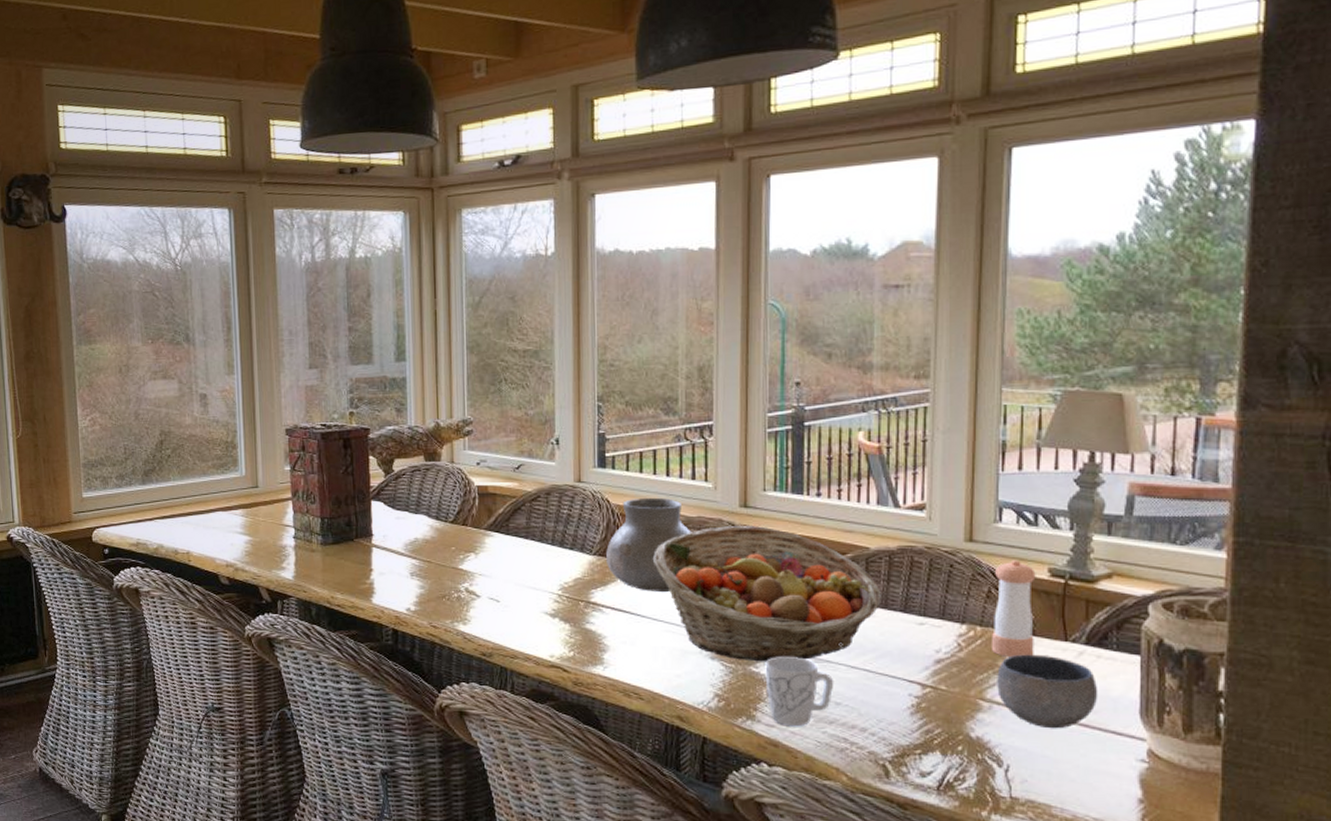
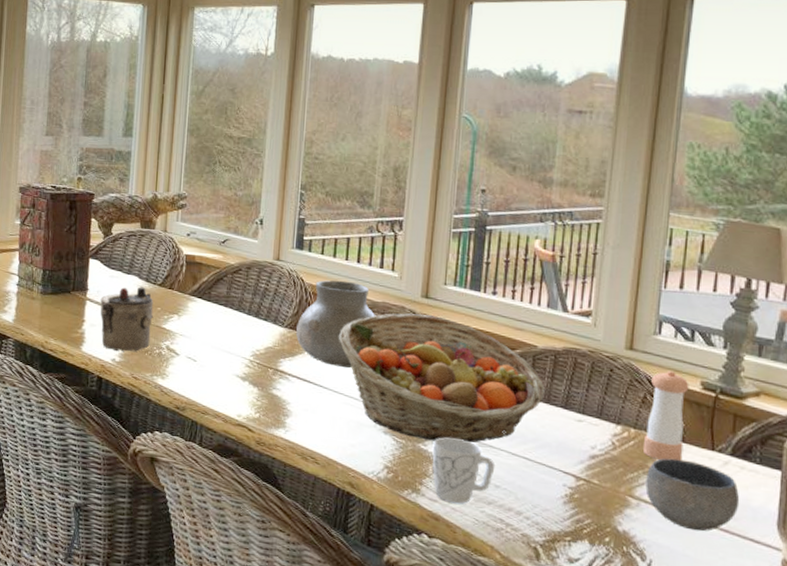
teapot: none [387,526,449,600] -> present [100,287,154,352]

